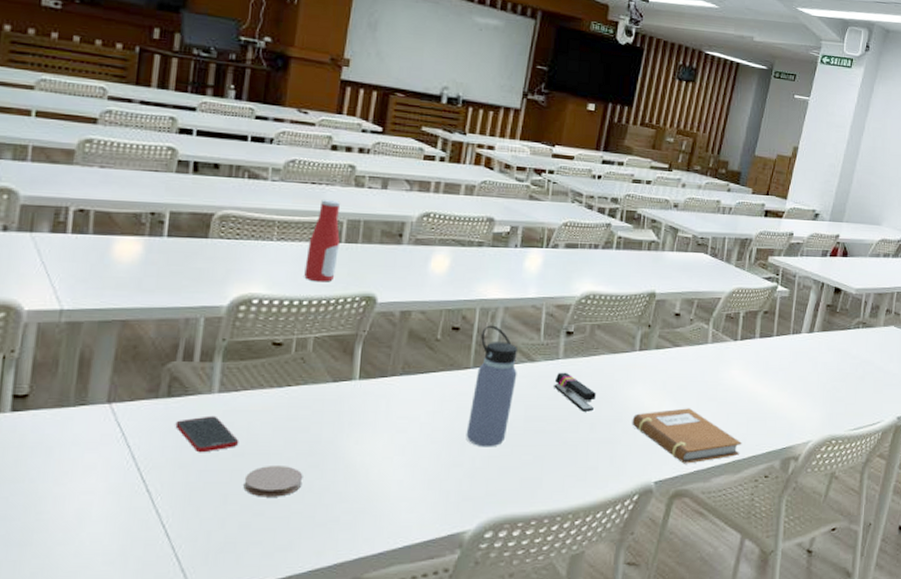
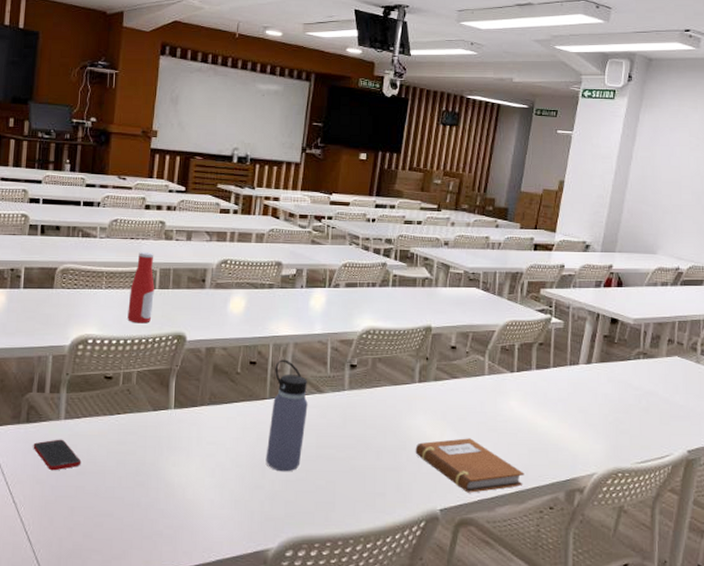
coaster: present [243,466,303,497] -> none [86,484,132,511]
stapler: present [554,372,596,412] -> none [341,402,380,440]

